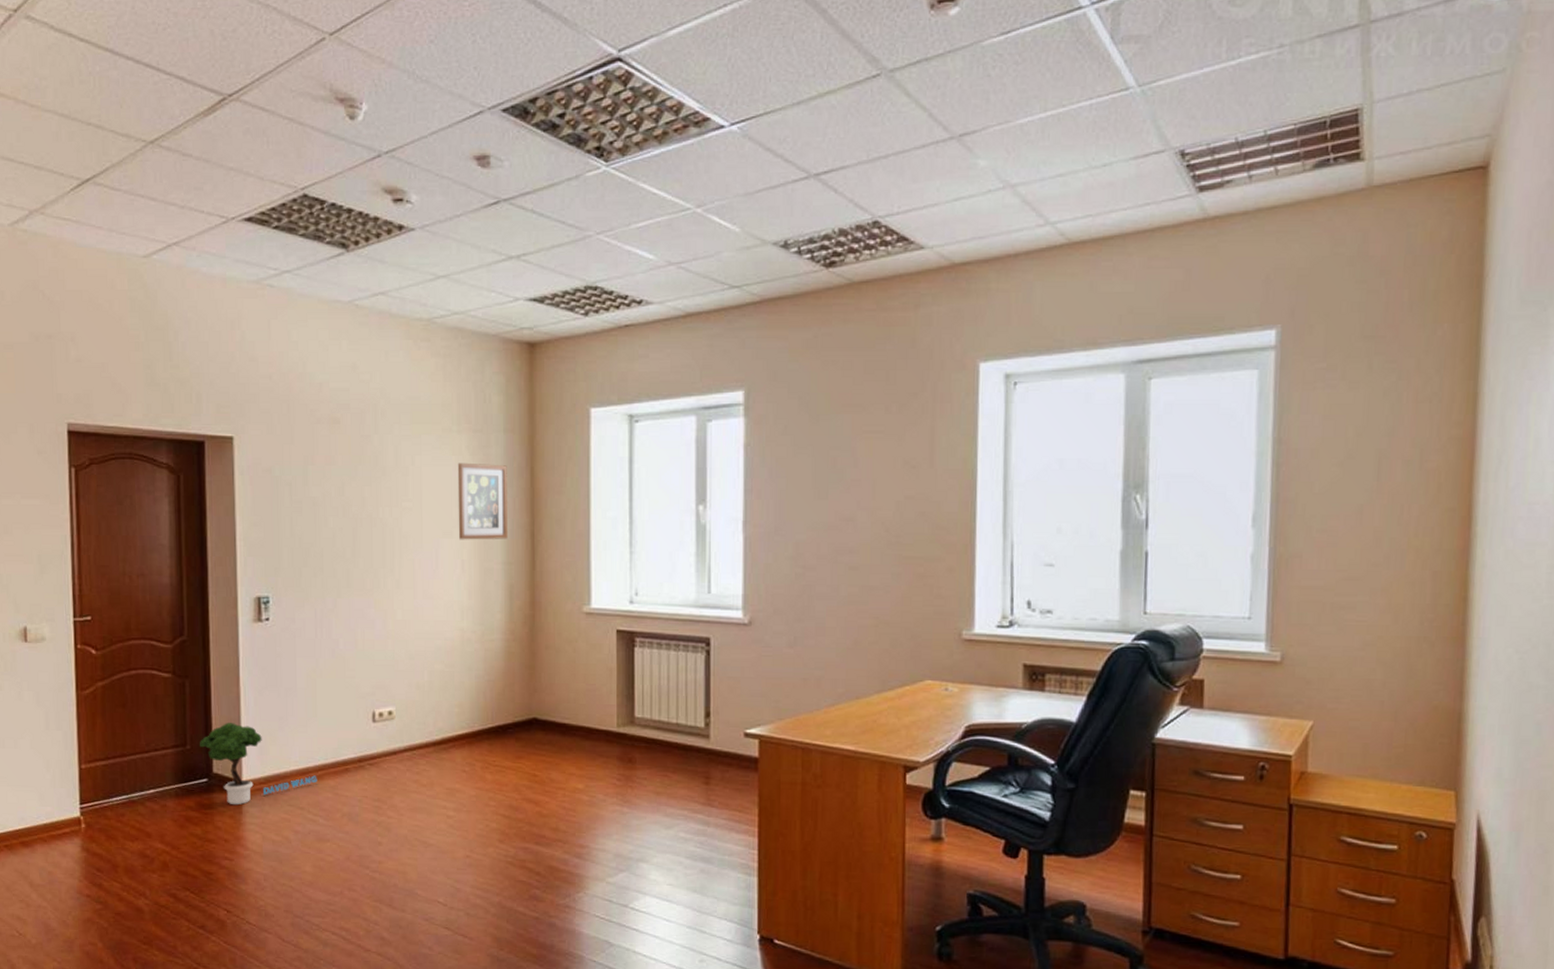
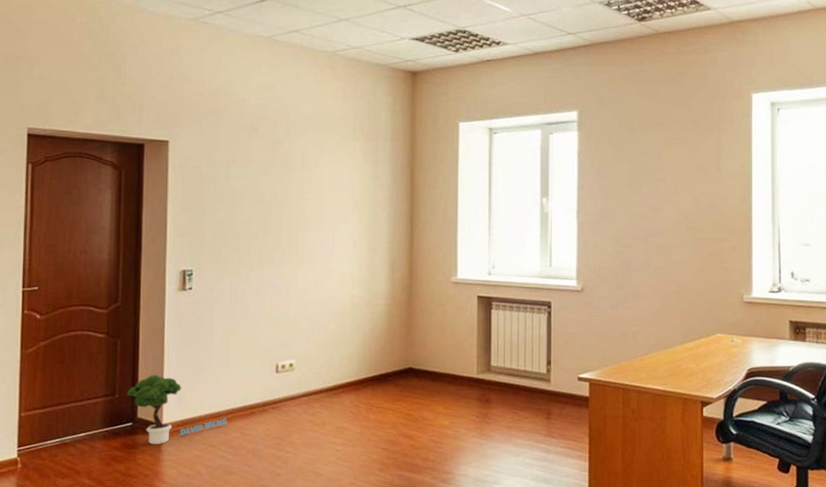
wall art: present [457,462,508,540] -> none [352,163,392,225]

